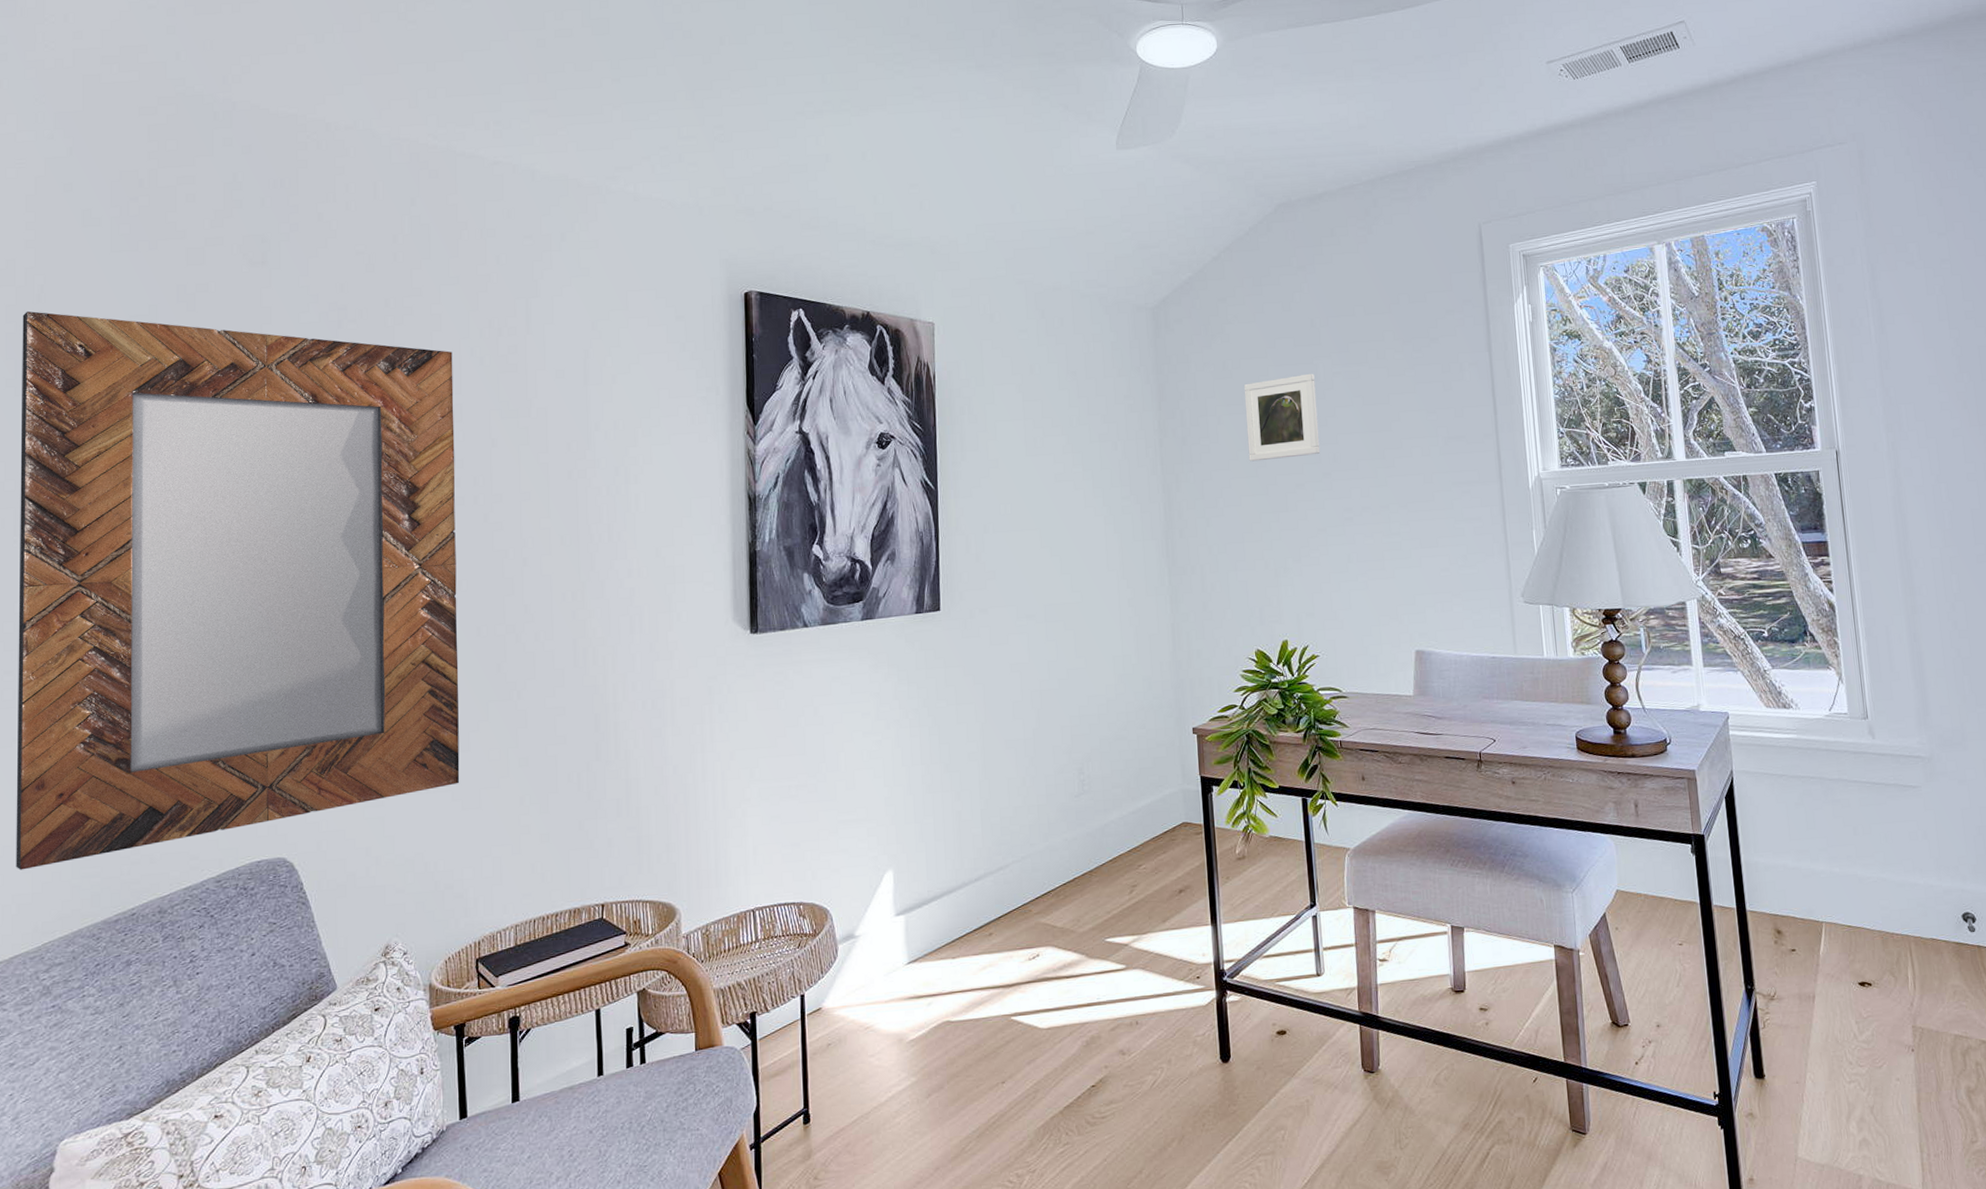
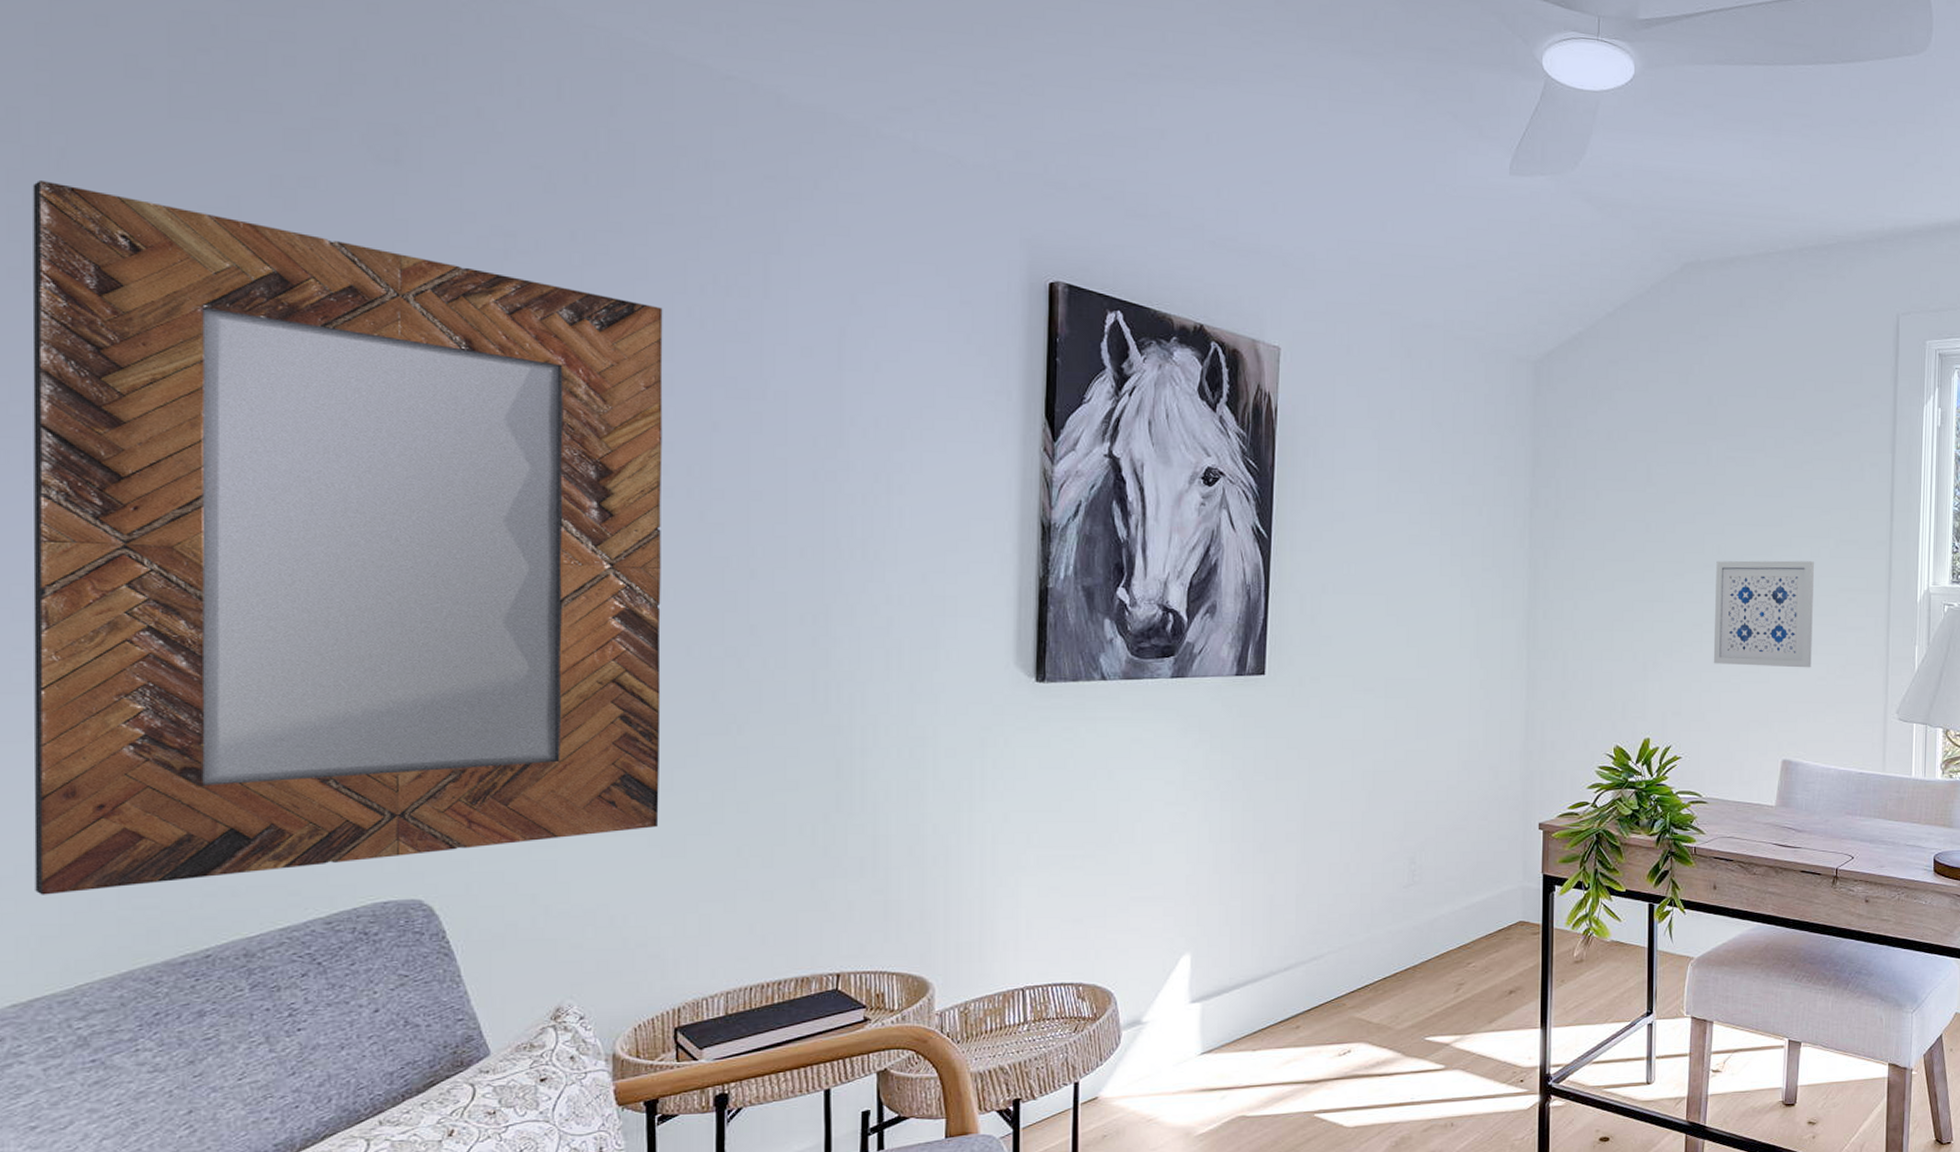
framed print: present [1243,373,1321,462] -> none [1626,455,1706,545]
wall art: none [1333,460,1434,565] -> present [1713,560,1814,668]

